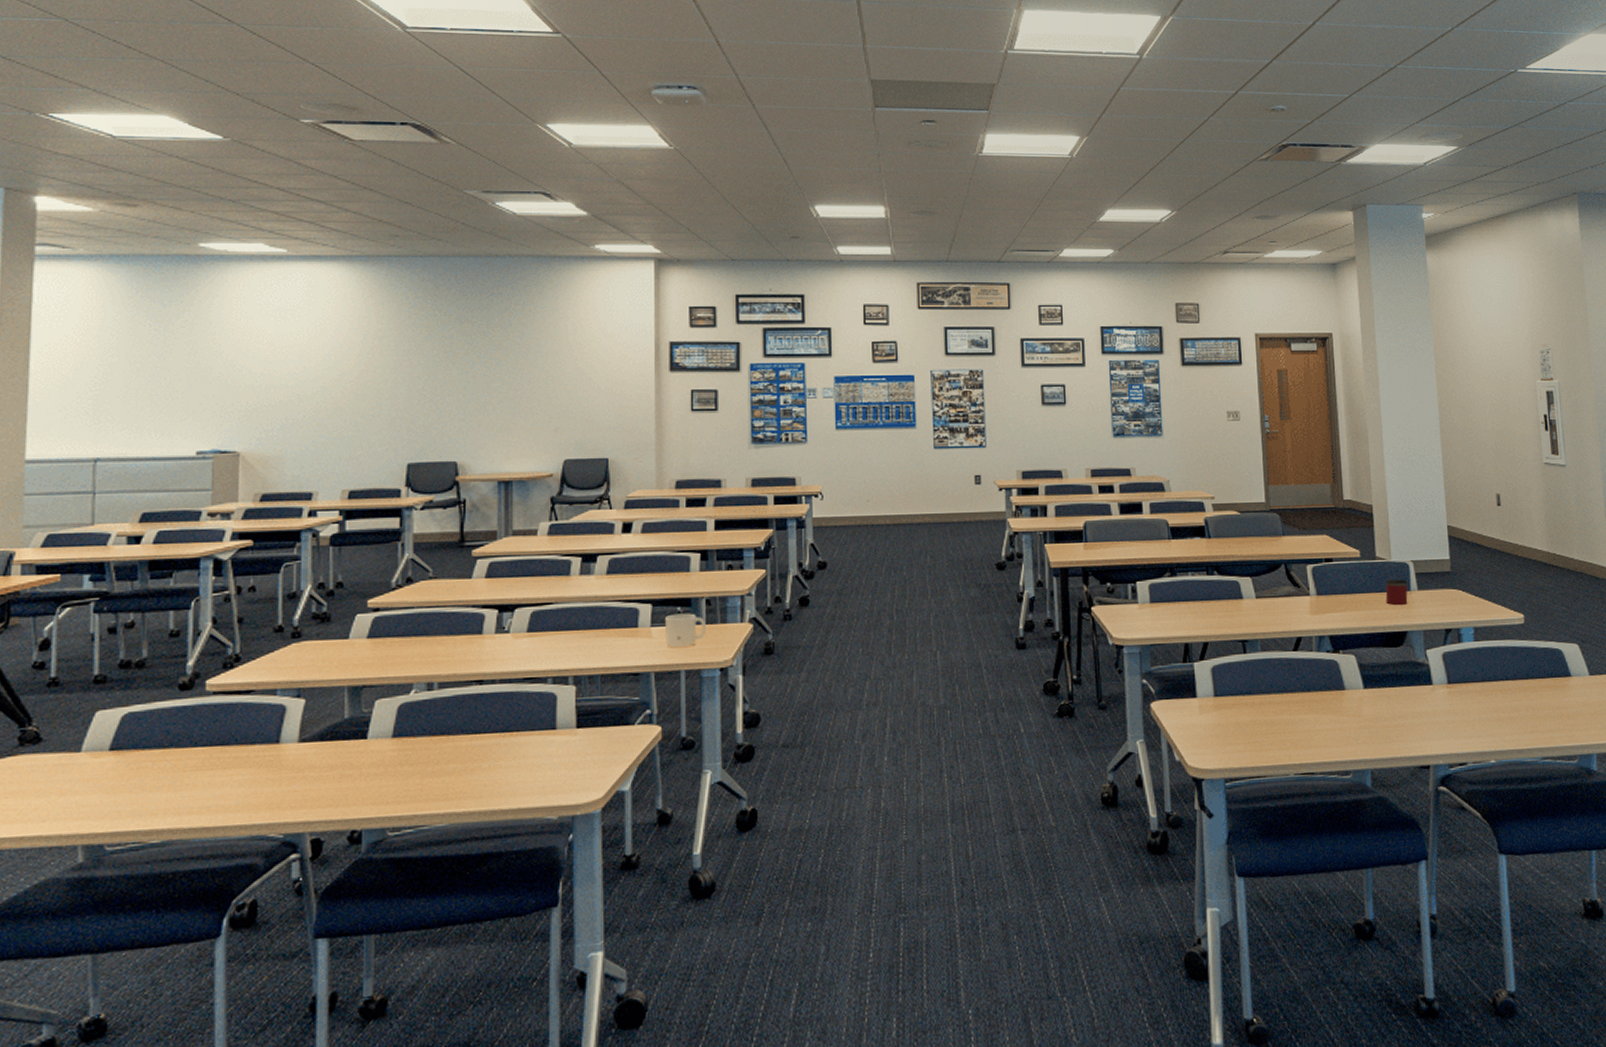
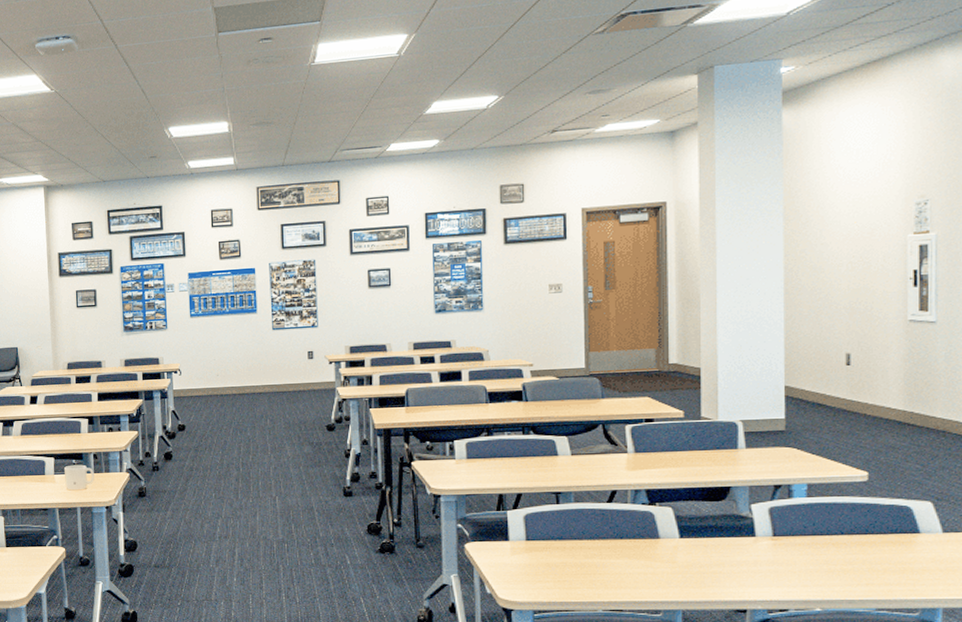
beverage cup: present [1385,579,1408,606] -> none [709,438,735,463]

